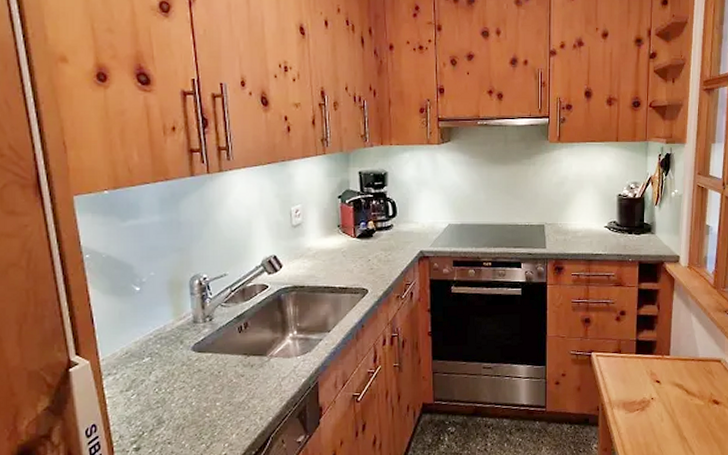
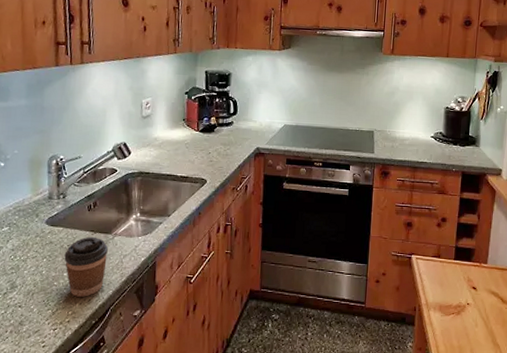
coffee cup: none [215,360,264,427] -> present [64,236,108,297]

